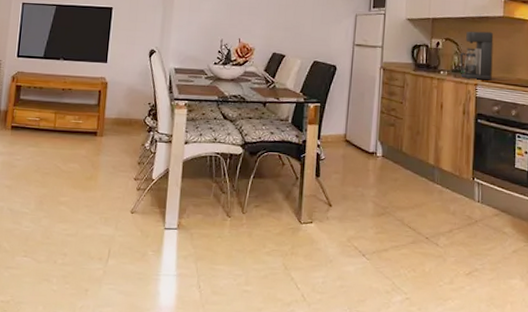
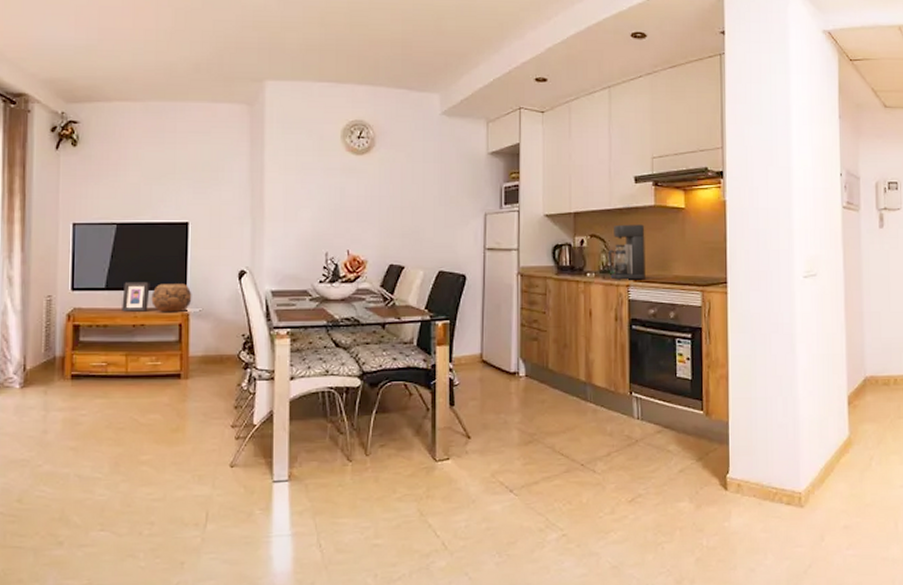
picture frame: none [55,53,79,79] -> present [122,282,150,312]
decorative bowl: none [78,56,111,81] -> present [151,283,192,313]

